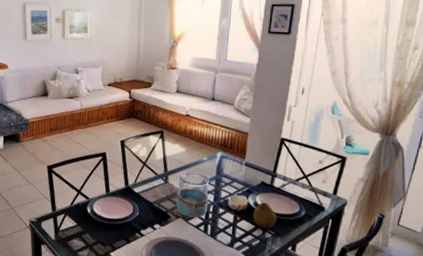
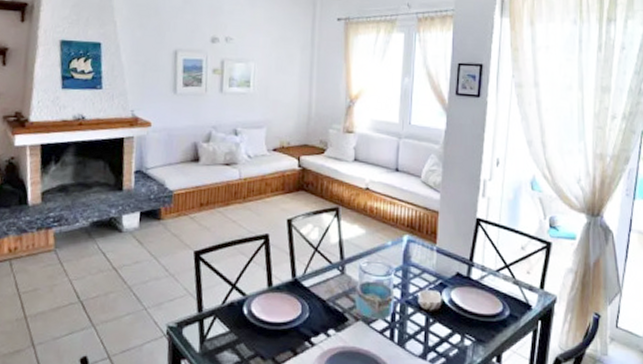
fruit: present [253,200,277,229] -> none [448,296,478,335]

